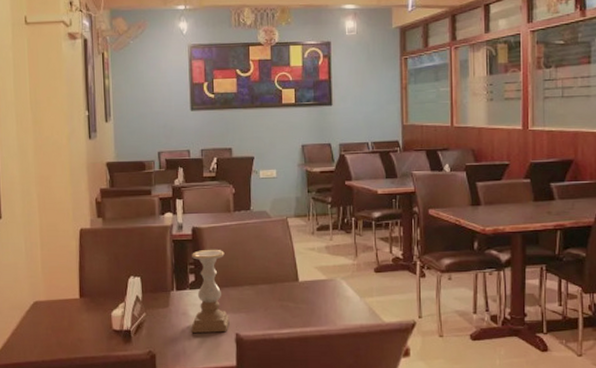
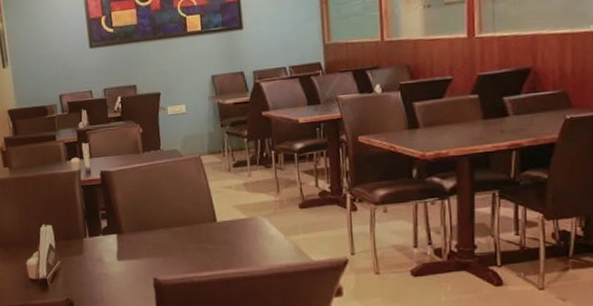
candle holder: present [191,249,230,333] -> none [102,192,146,279]

